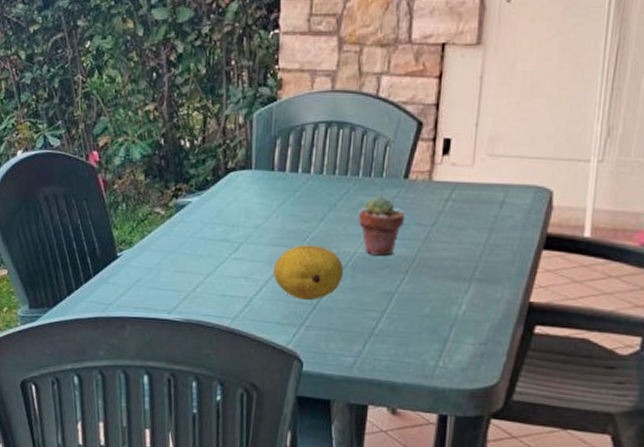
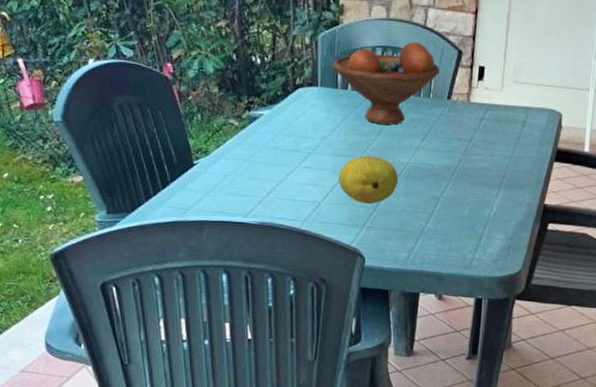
fruit bowl: none [268,115,395,210] -> present [332,42,440,125]
potted succulent: present [359,196,404,256] -> none [411,114,448,166]

